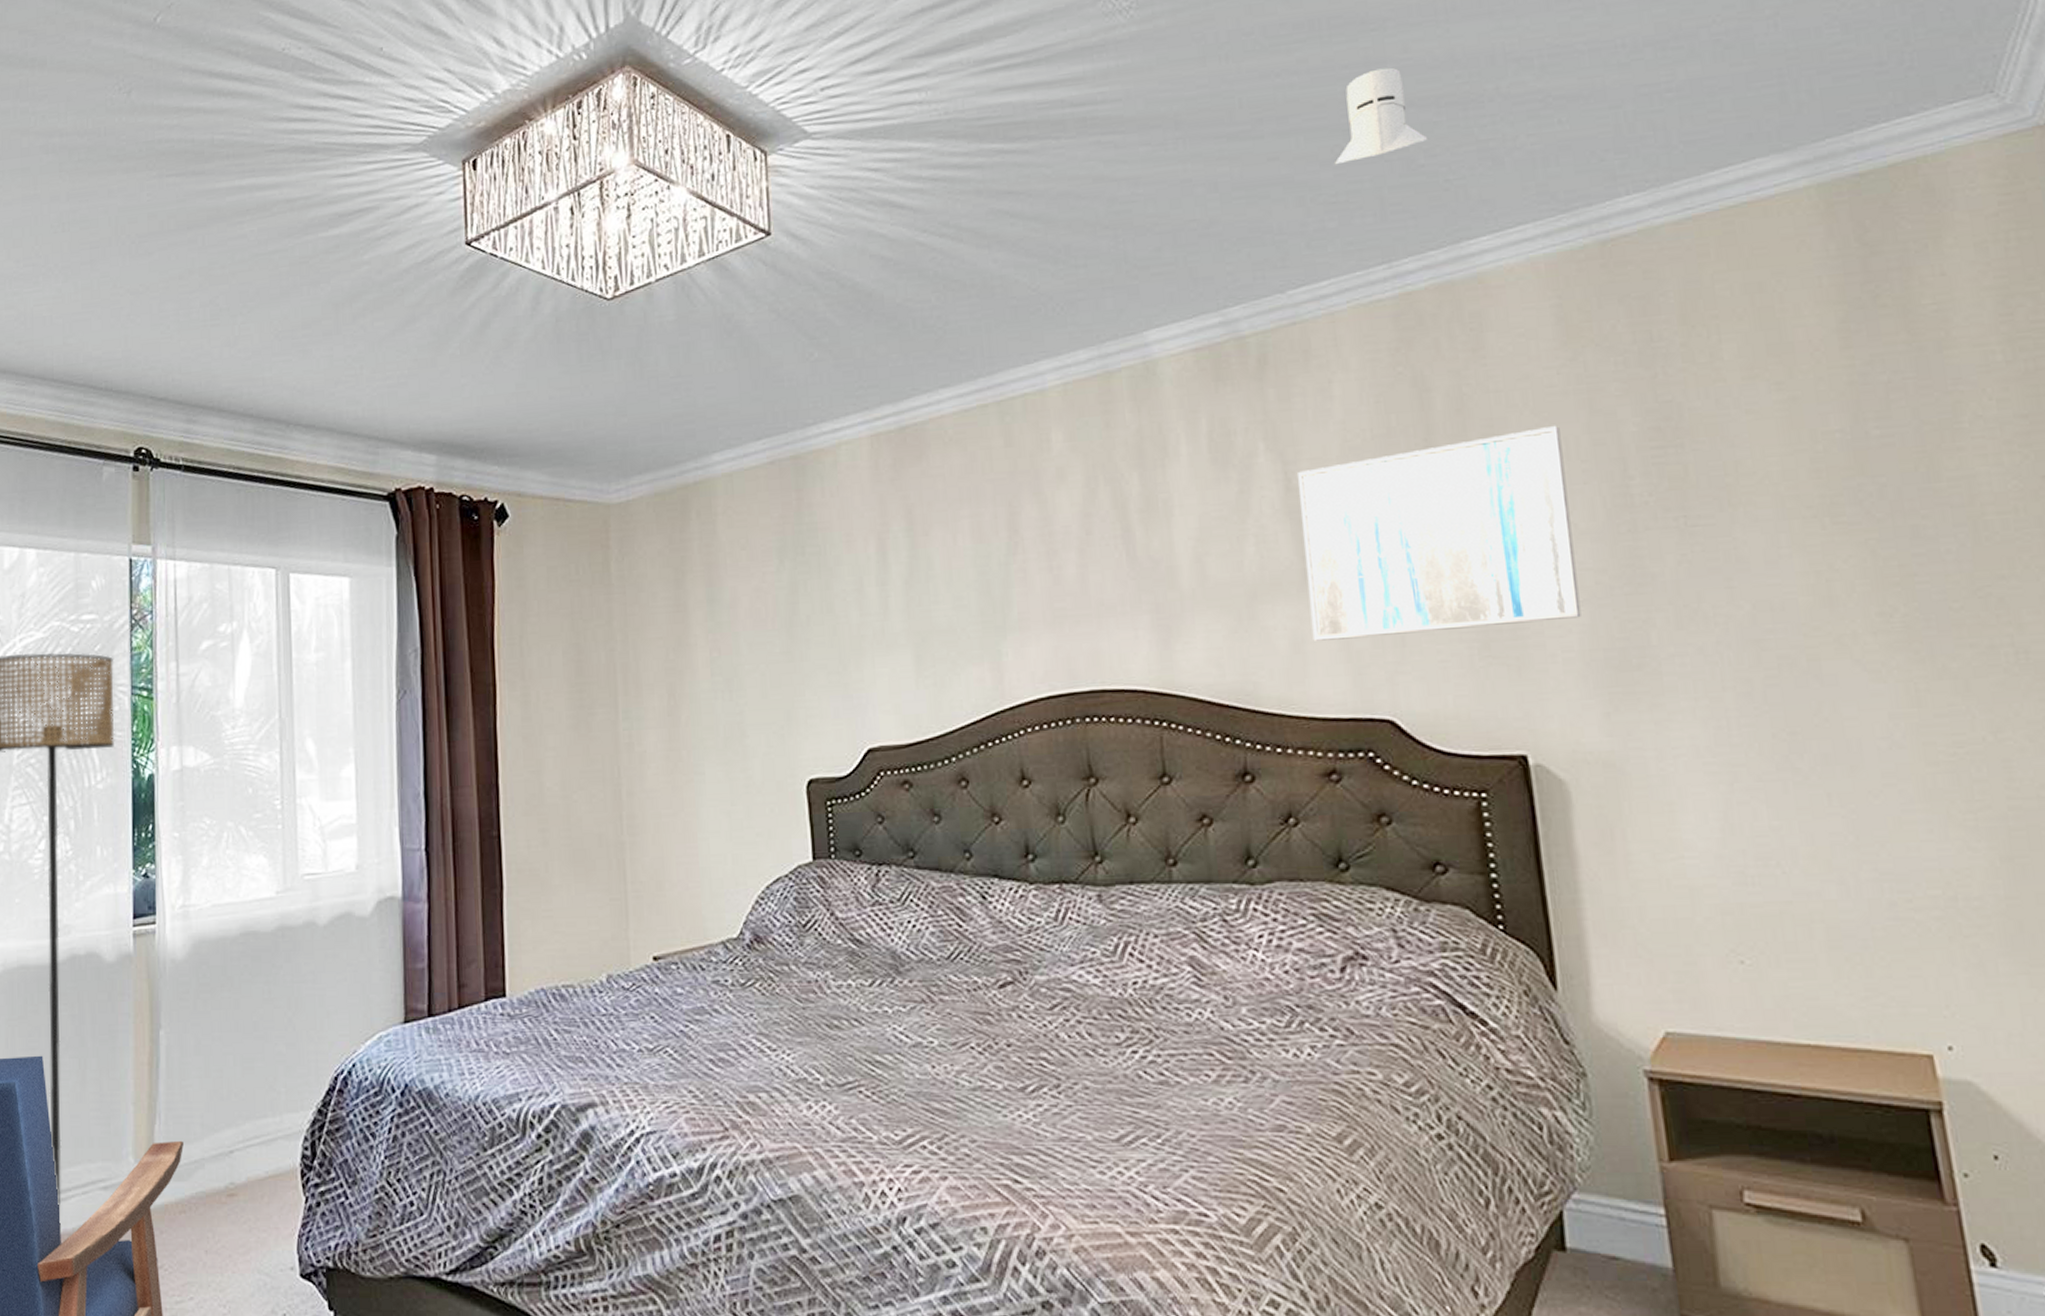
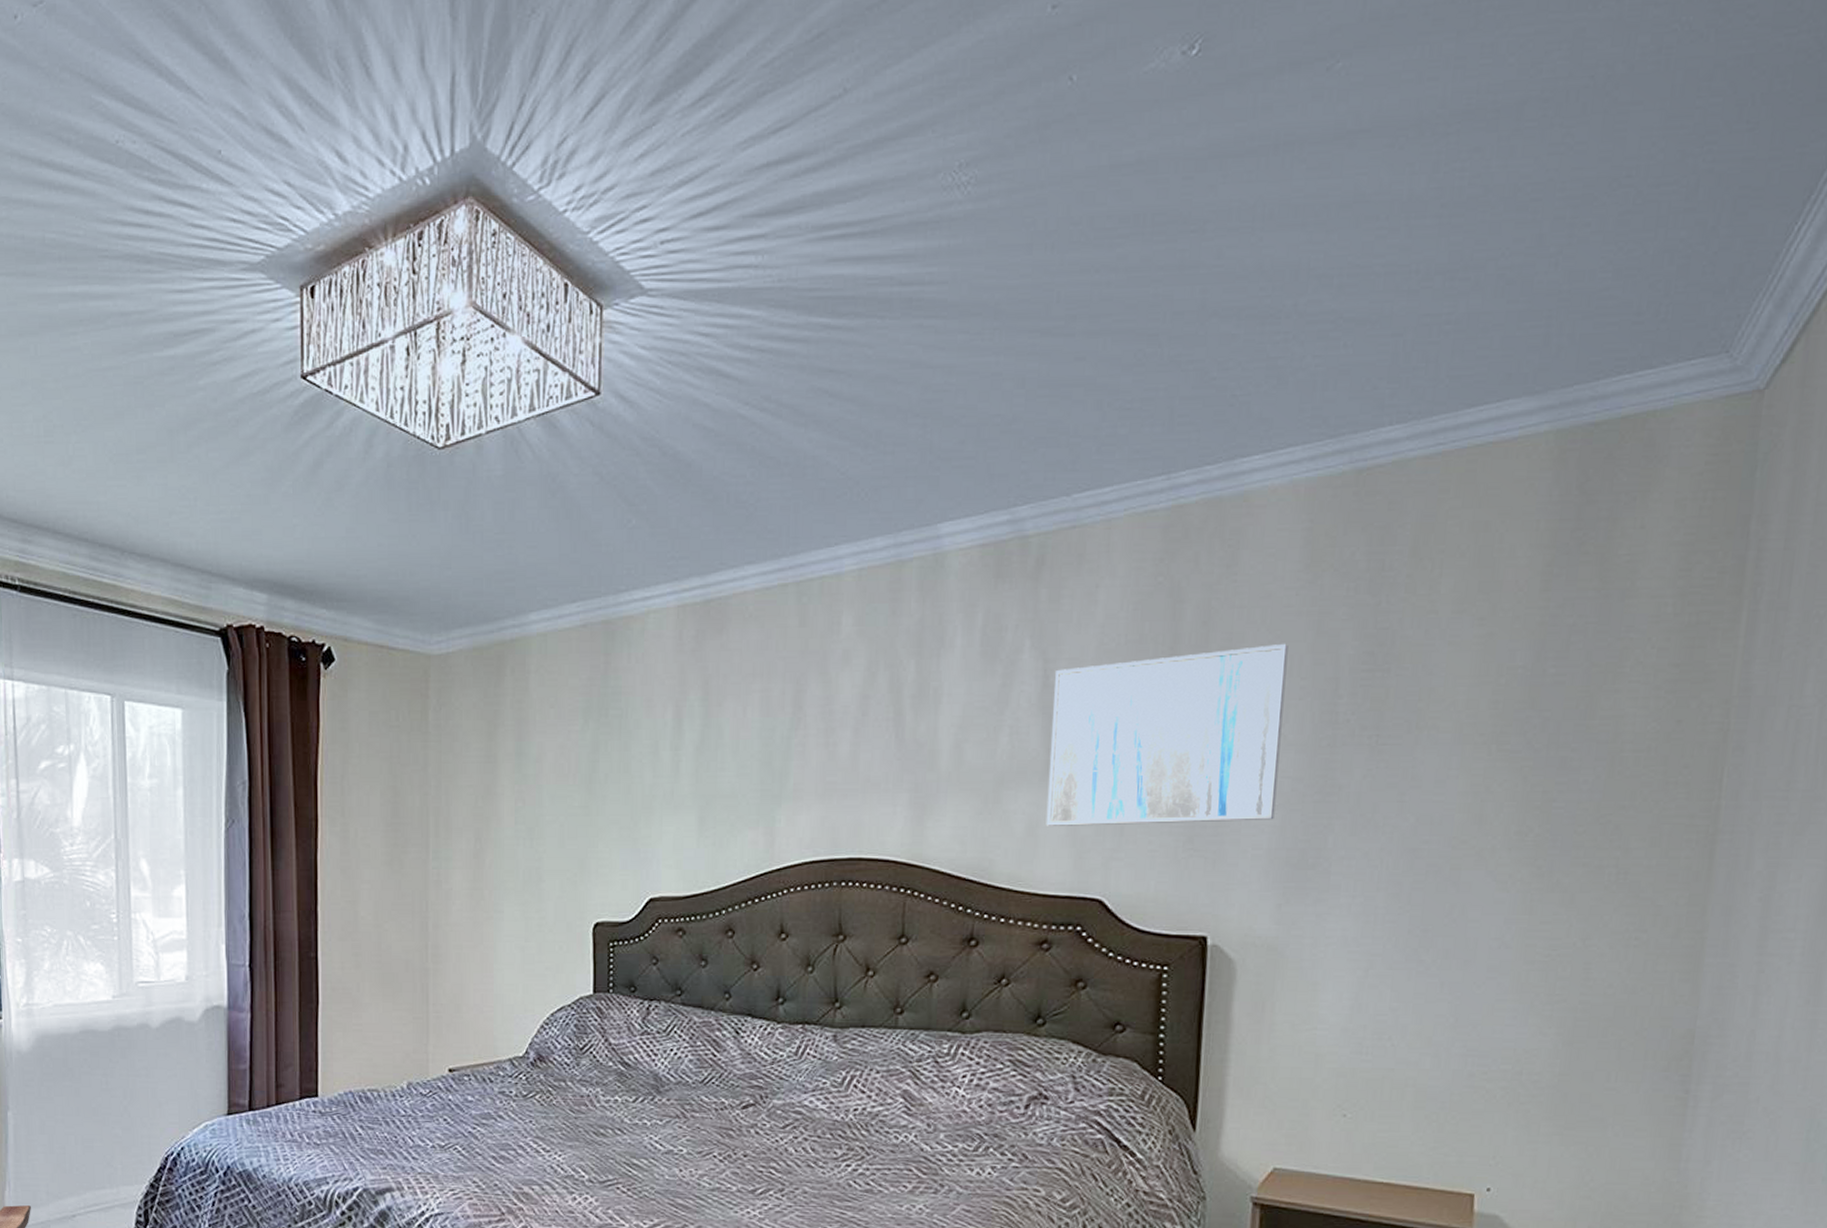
knight helmet: present [1335,67,1428,165] -> none [1136,273,1224,370]

